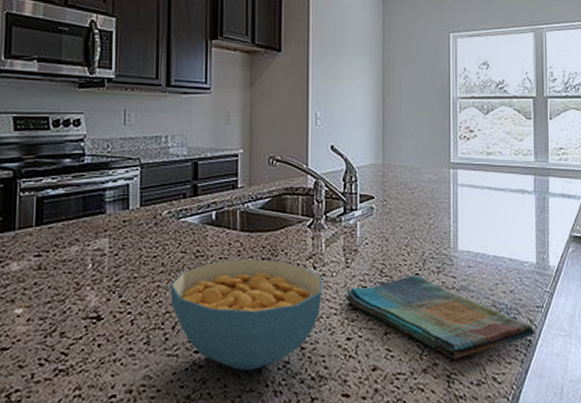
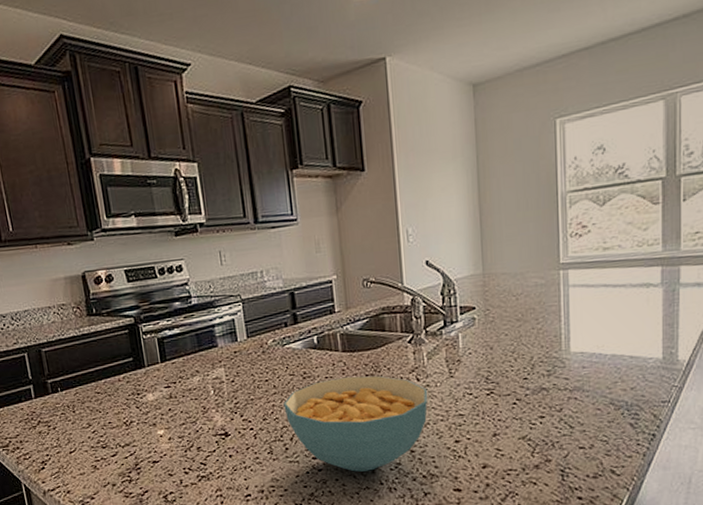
dish towel: present [344,275,534,359] -> none [450,379,658,455]

